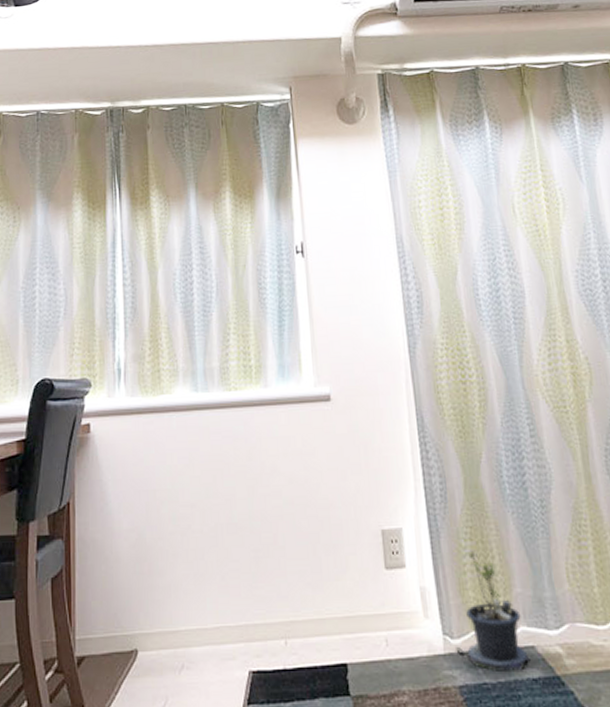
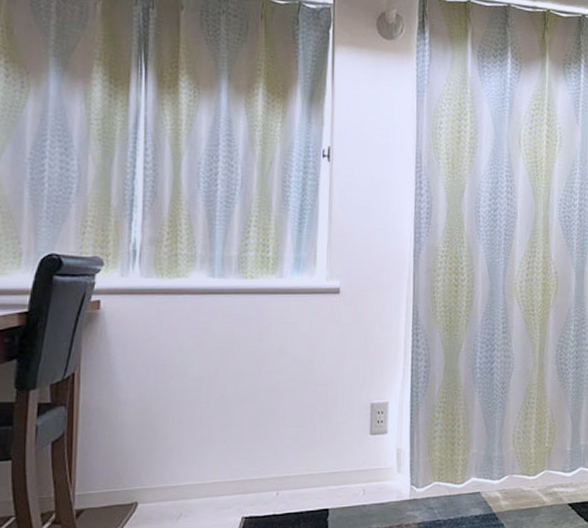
potted plant: present [456,550,530,671] -> none [419,420,475,511]

